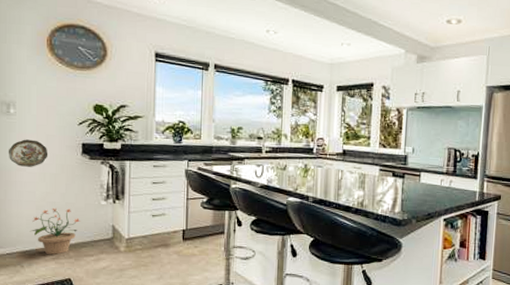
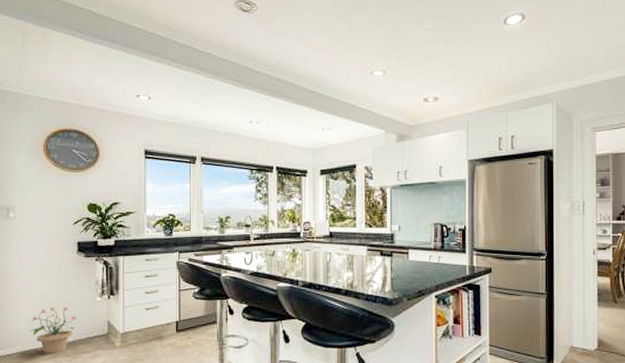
decorative plate: present [8,139,48,167] -> none [8,241,46,268]

